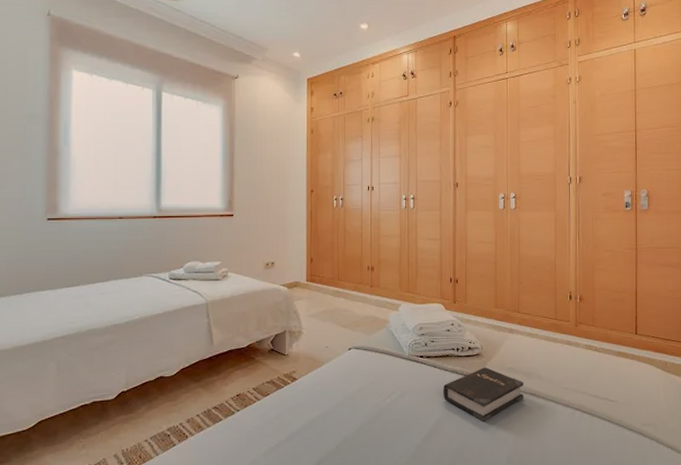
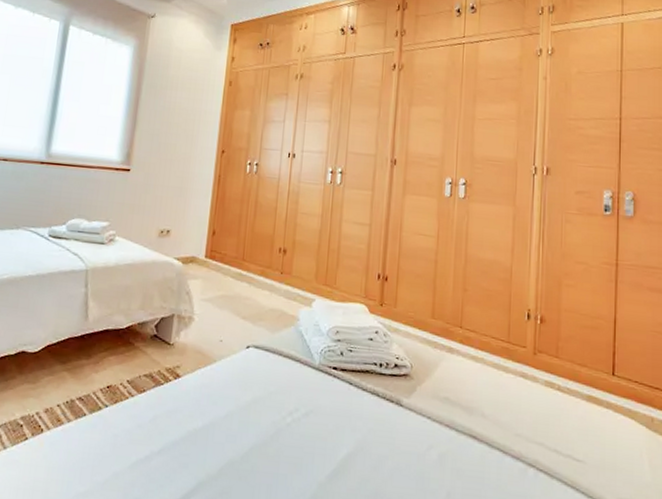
hardback book: present [443,367,524,422] -> none [358,392,463,464]

